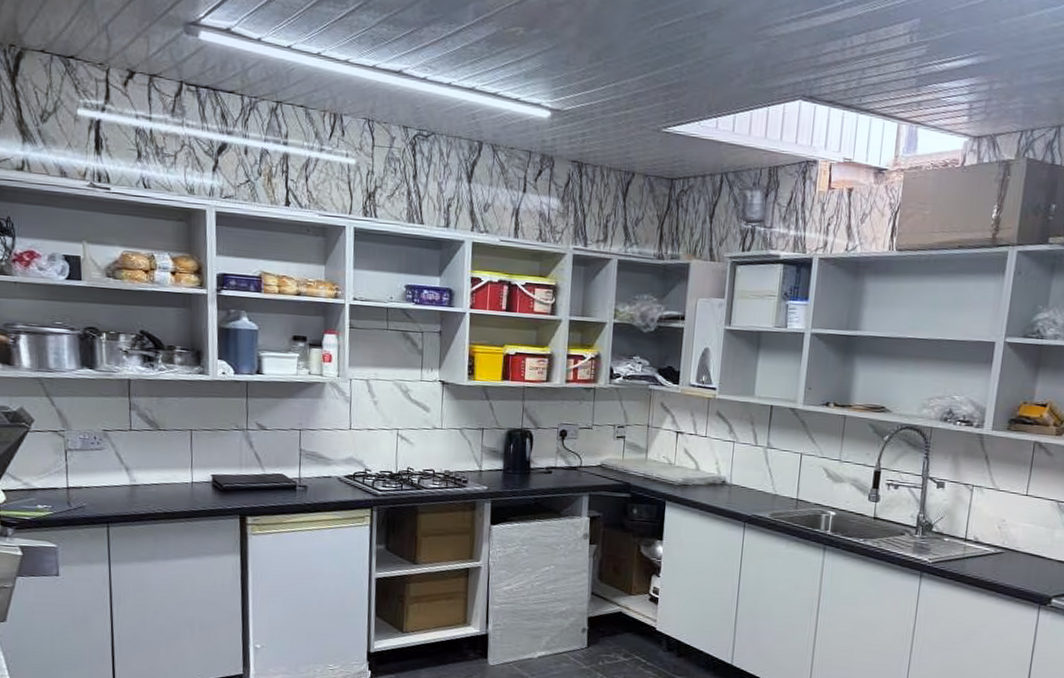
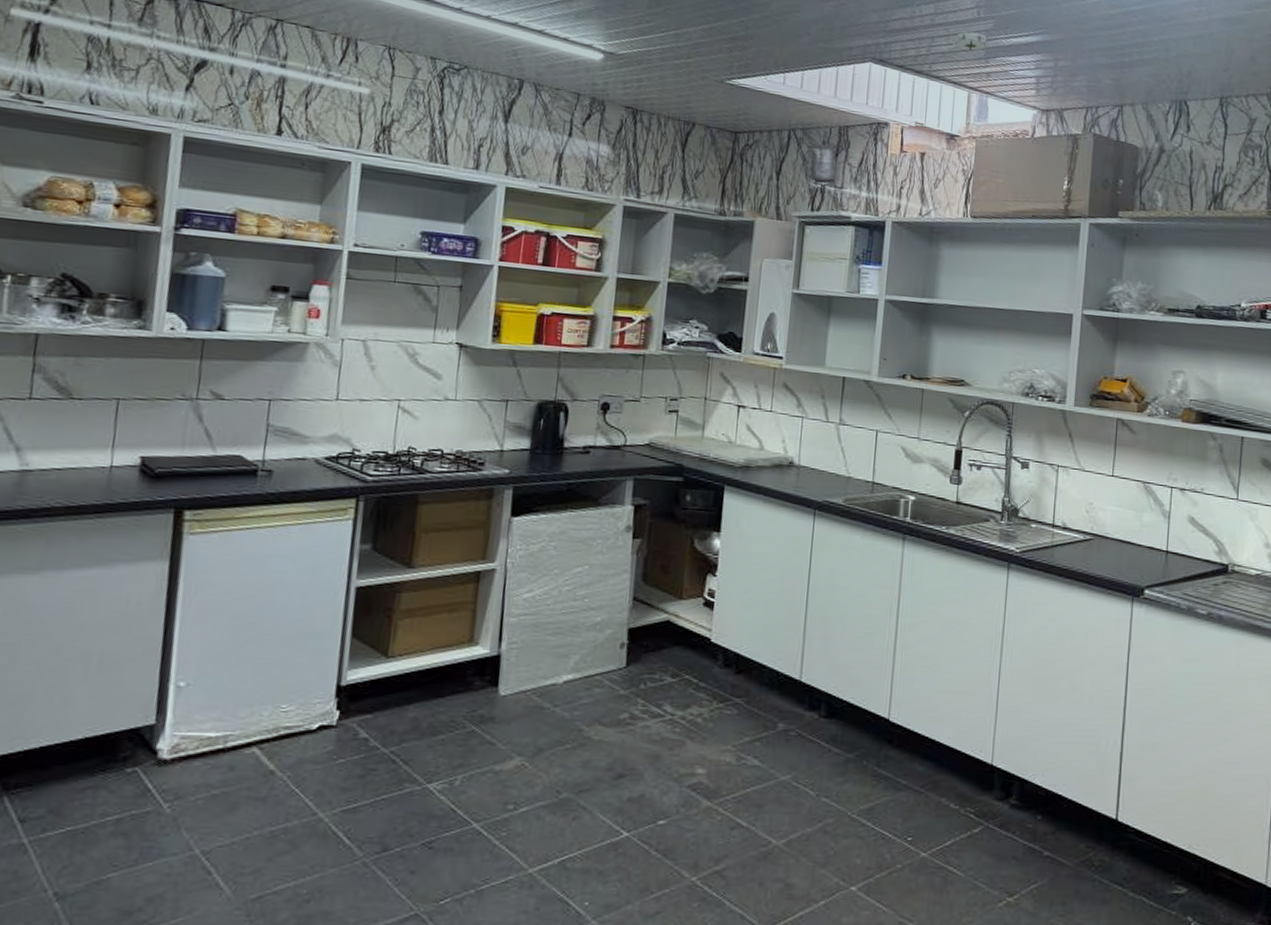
smoke detector: none [883,60,922,80] -> present [952,32,989,51]

